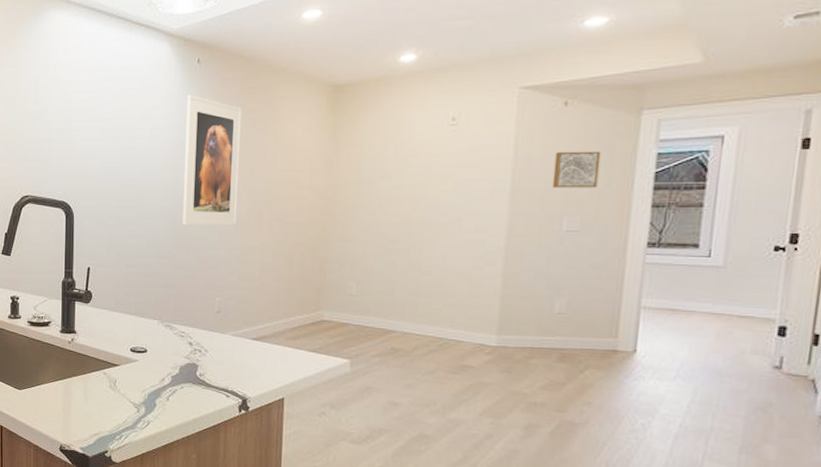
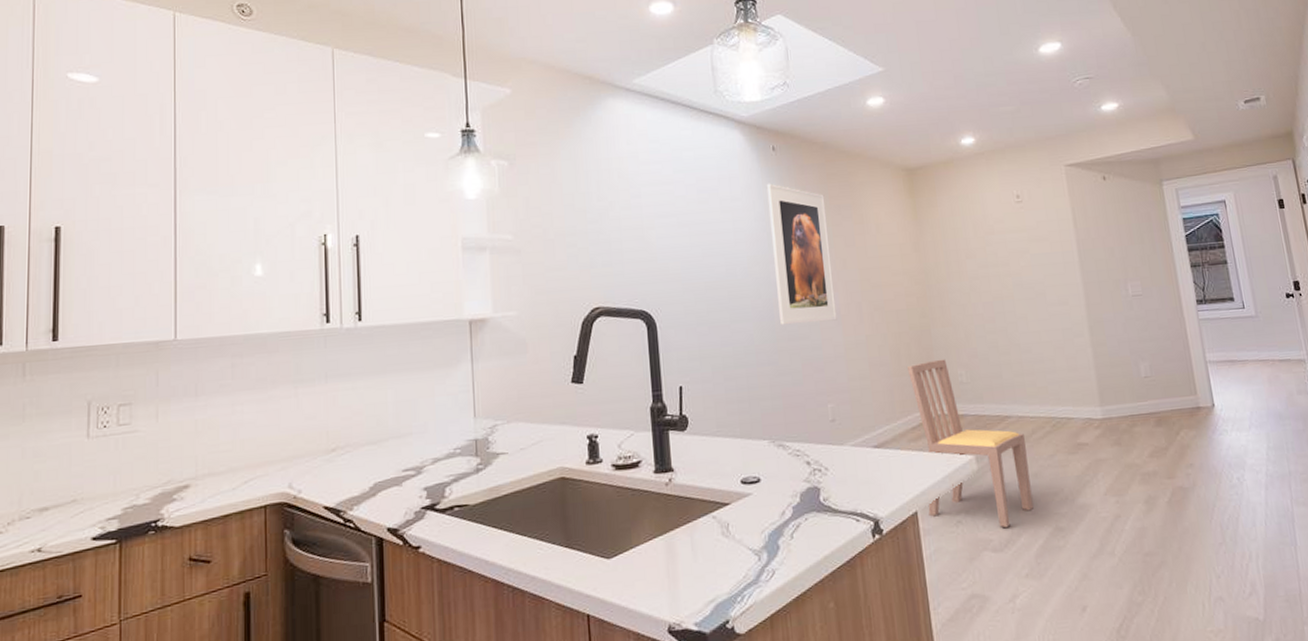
dining chair: none [295,271,406,426] -> present [908,359,1034,528]
wall art: present [552,151,601,188] -> none [1106,219,1146,256]

